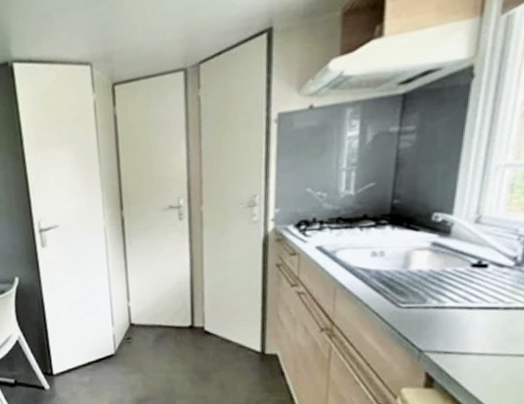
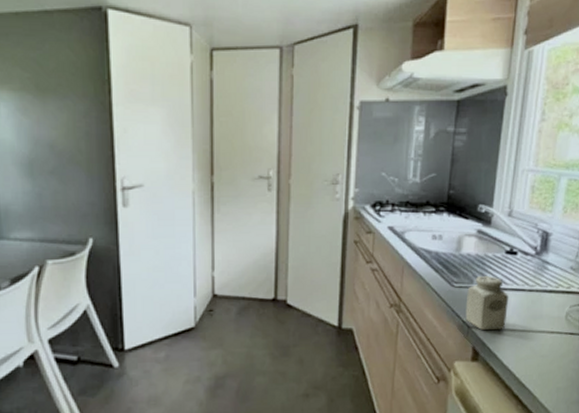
salt shaker: none [416,293,476,355] -> present [465,275,509,330]

